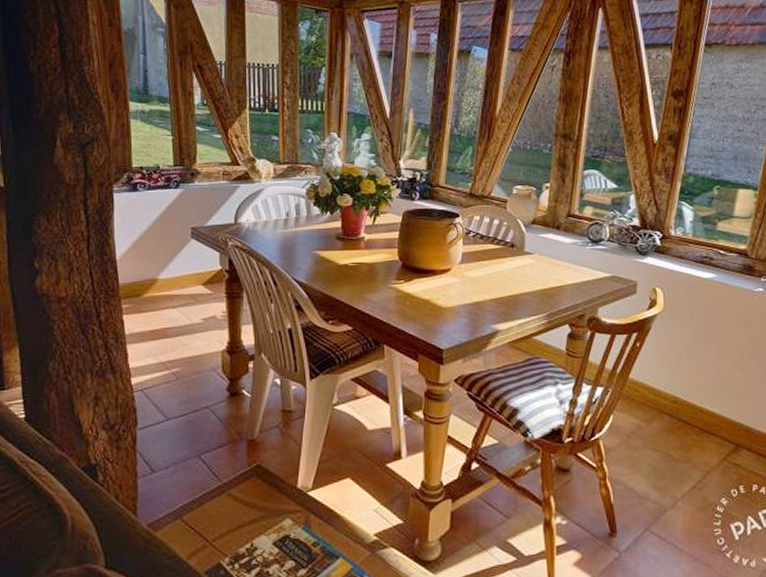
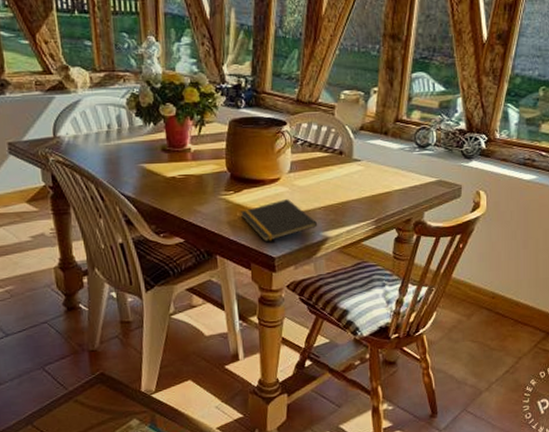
notepad: none [411,290,488,332] -> present [241,199,318,242]

